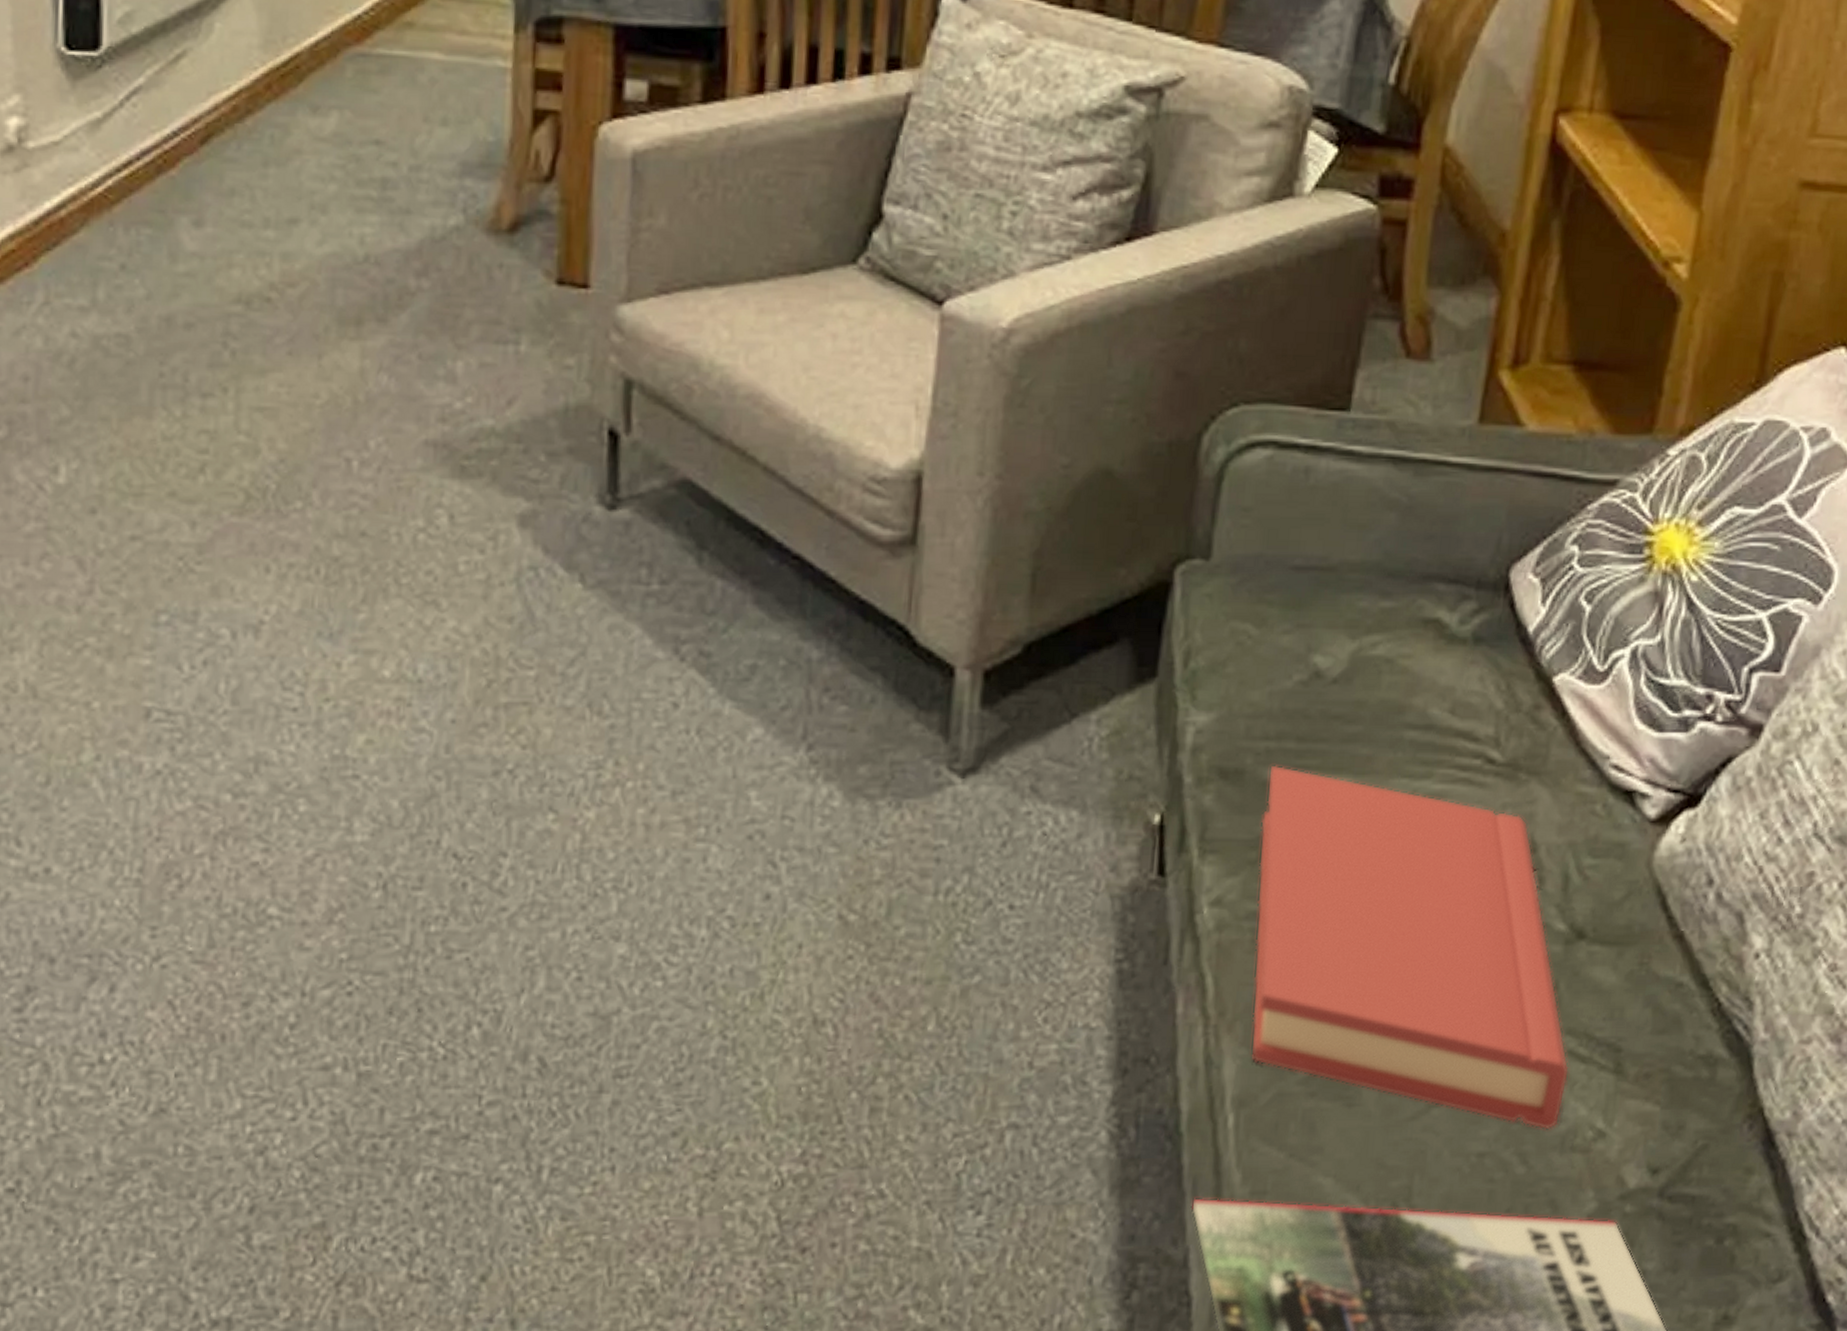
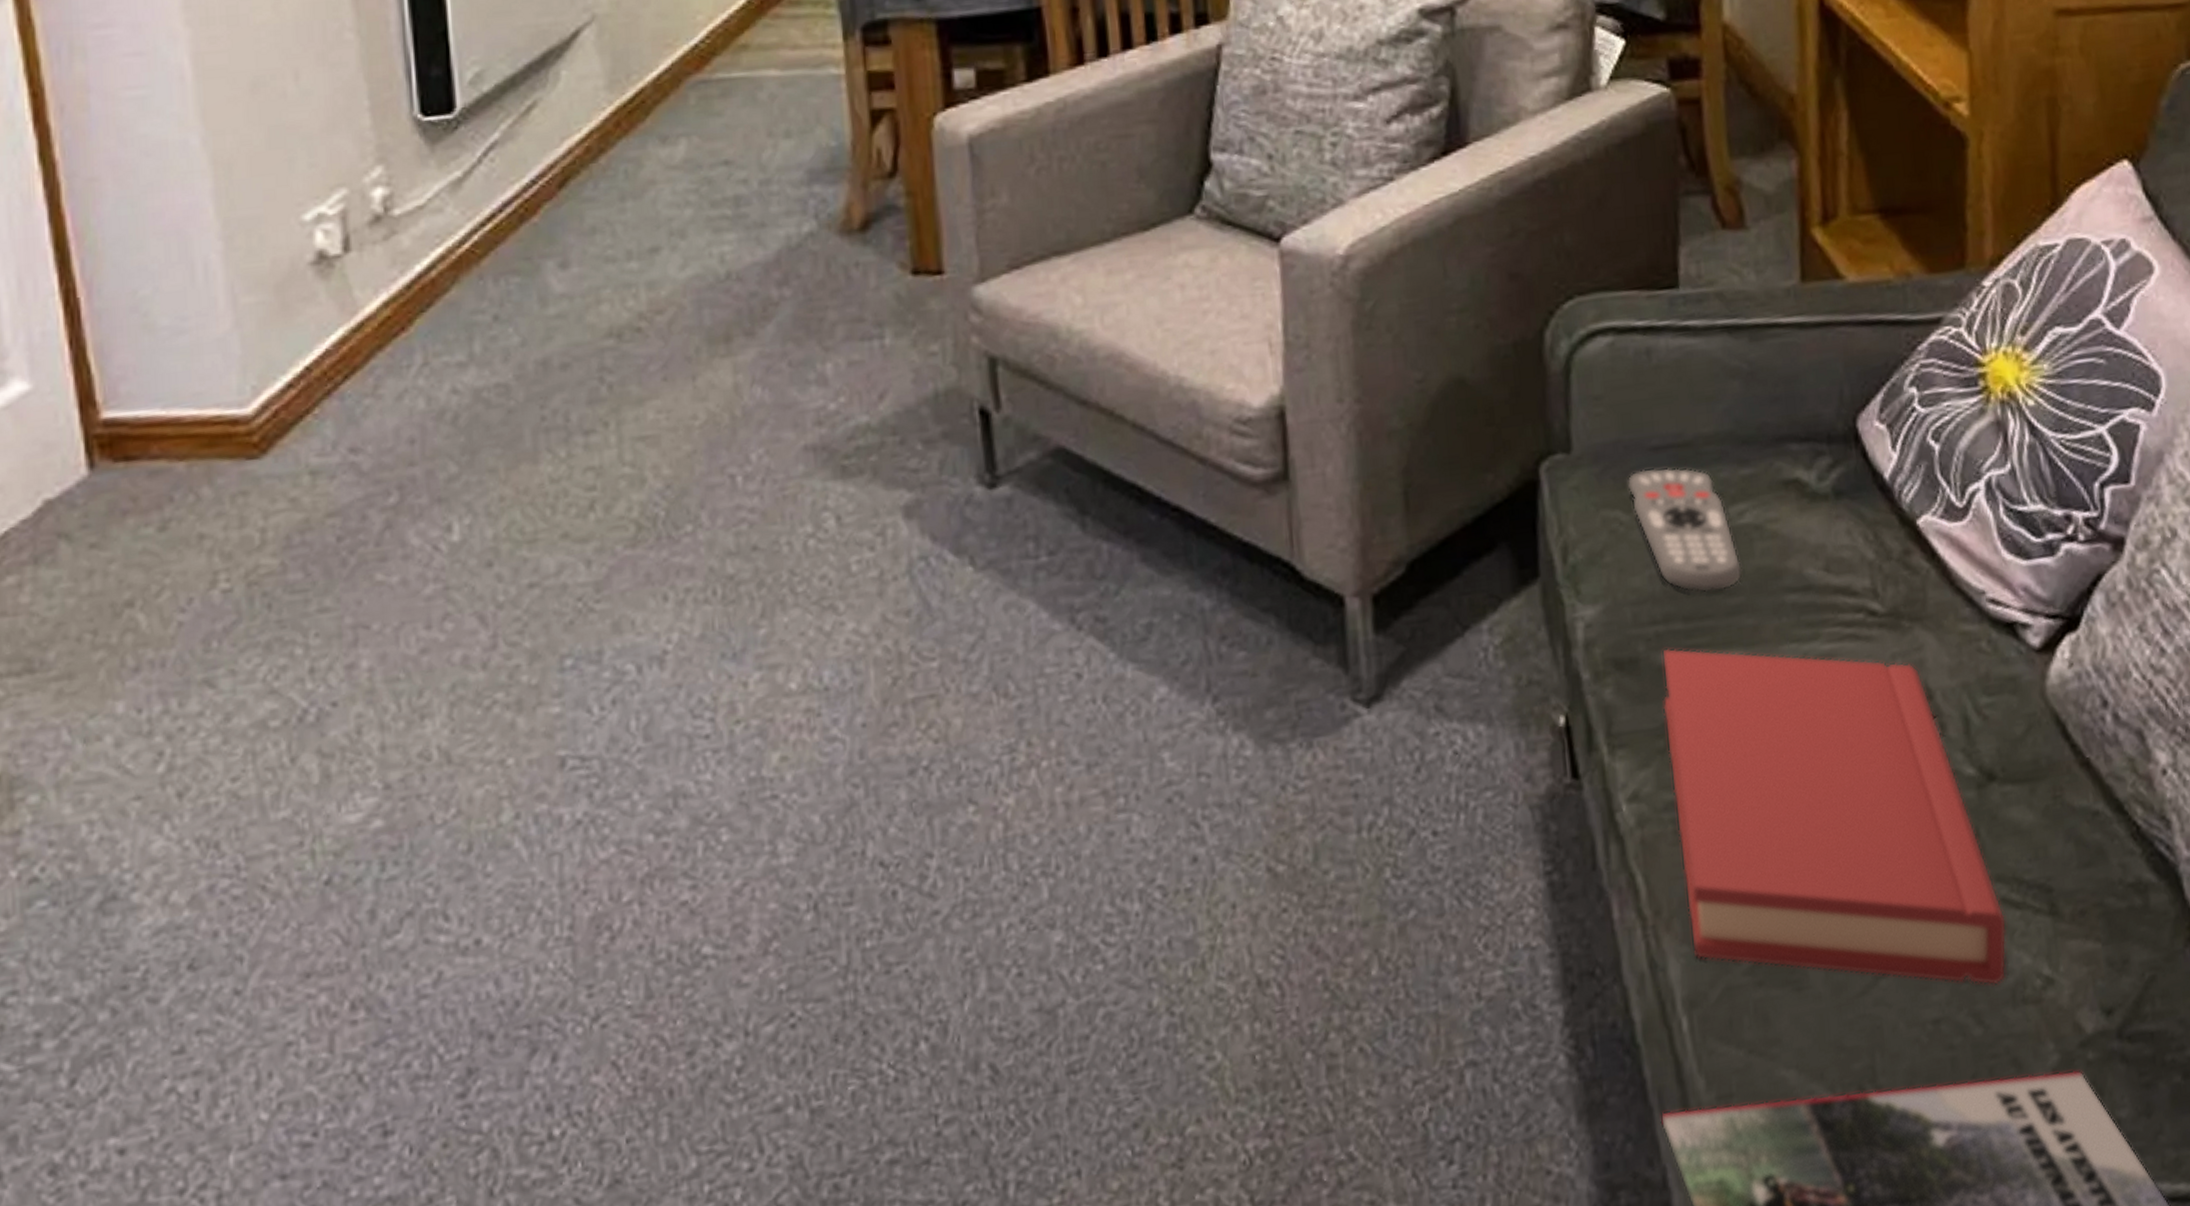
remote control: none [1262,587,1366,717] -> present [1627,467,1743,594]

